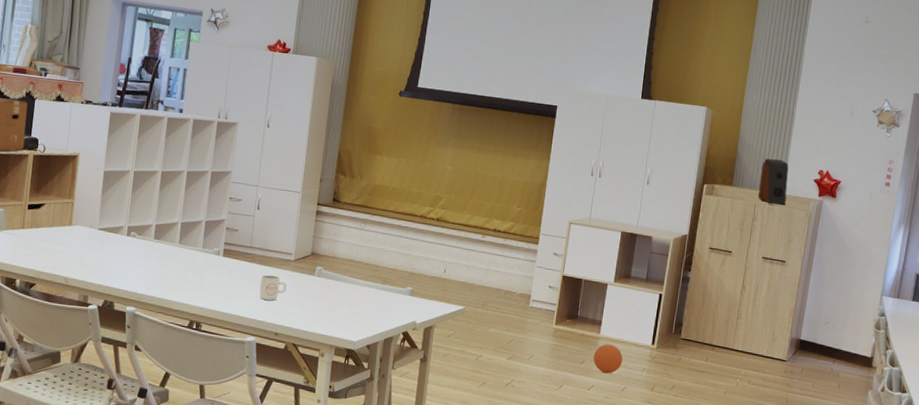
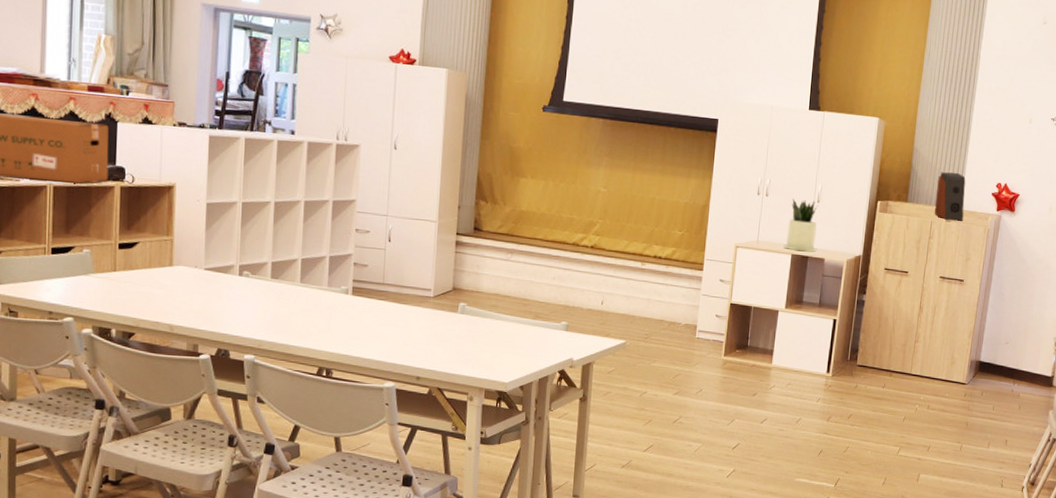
mug: present [259,275,287,301] -> none [396,313,427,342]
ball: present [593,344,623,374] -> none [765,374,797,405]
planter: none [613,180,648,230] -> present [783,199,818,252]

